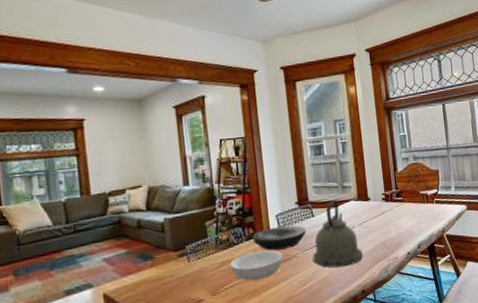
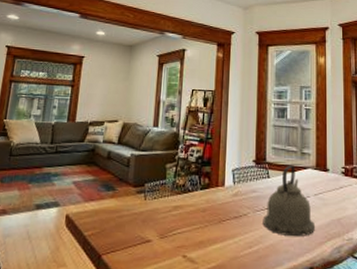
serving bowl: present [230,250,283,281] -> none [182,202,233,232]
plate: present [252,225,306,251] -> none [207,181,259,206]

